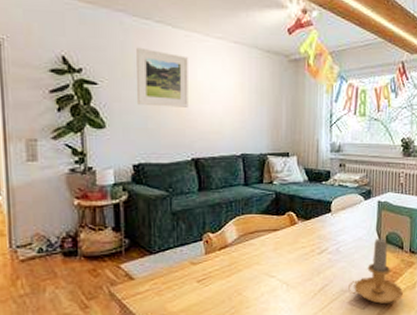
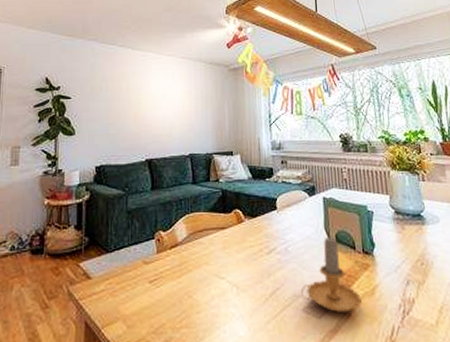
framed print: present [136,47,188,107] -> none [101,67,144,115]

